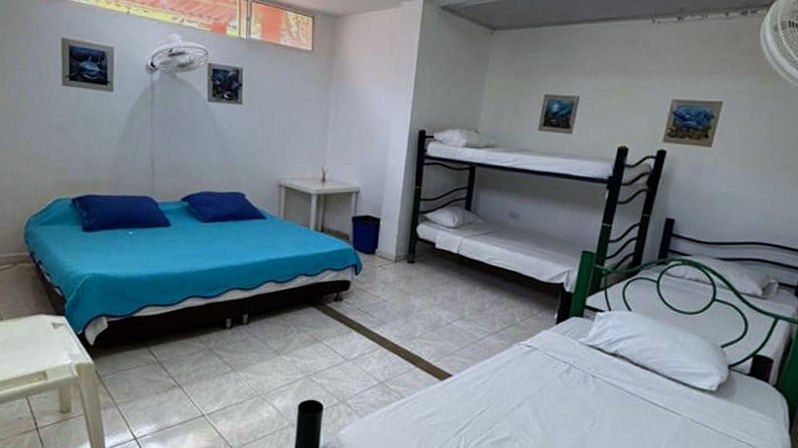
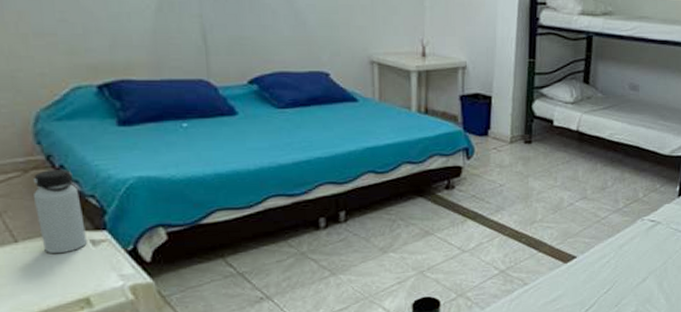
water bottle: none [17,264,50,333] -> present [32,170,87,254]

